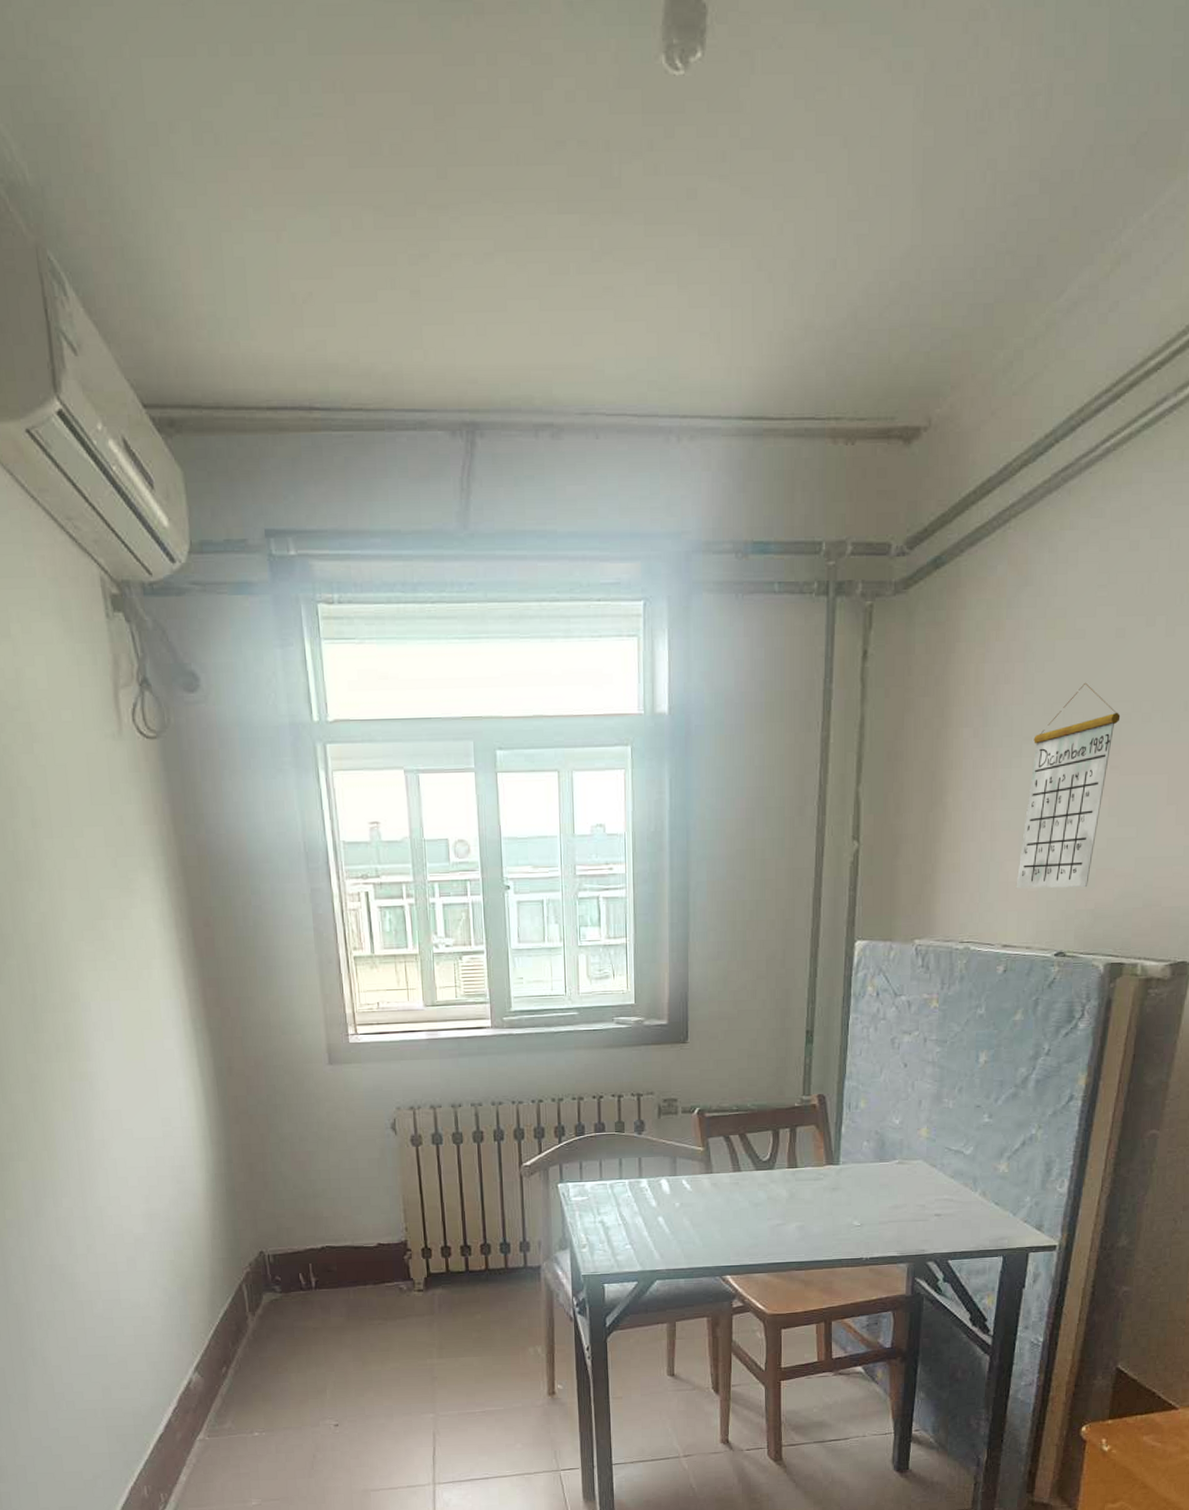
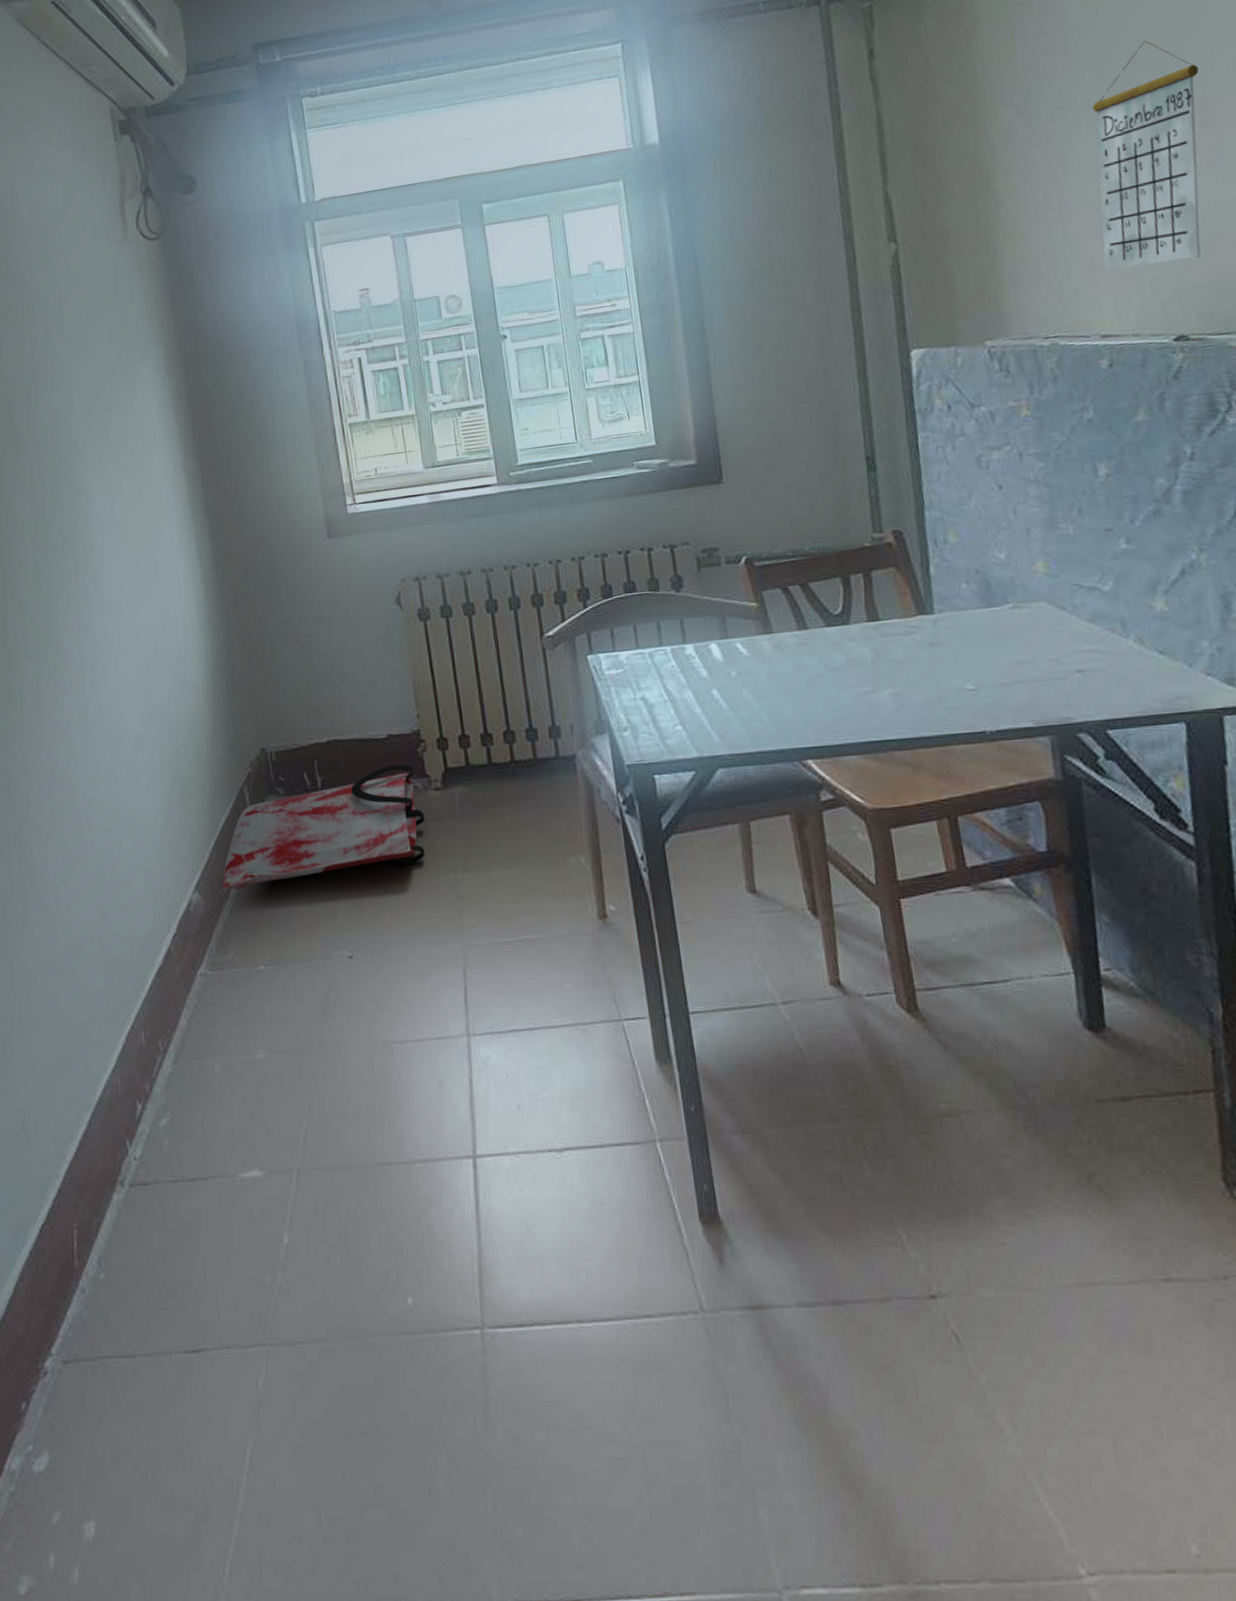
bag: none [220,1269,408,1371] -> present [222,764,426,889]

